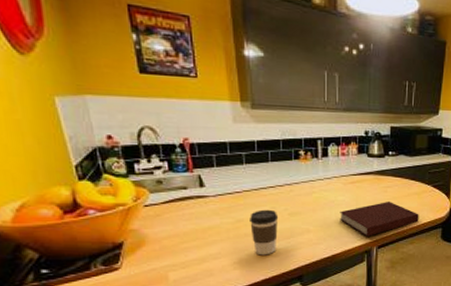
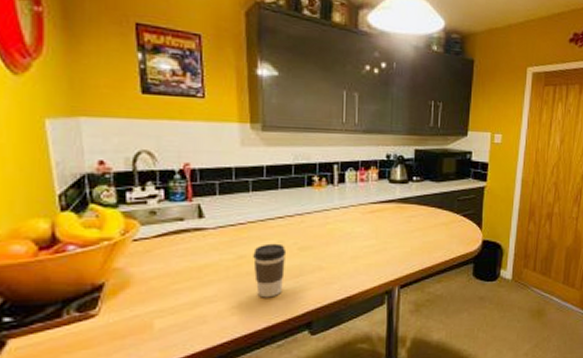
notebook: present [340,202,419,237] -> none [357,233,447,275]

